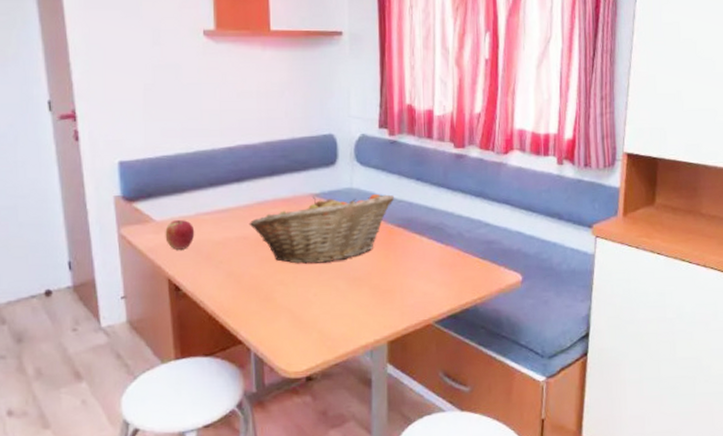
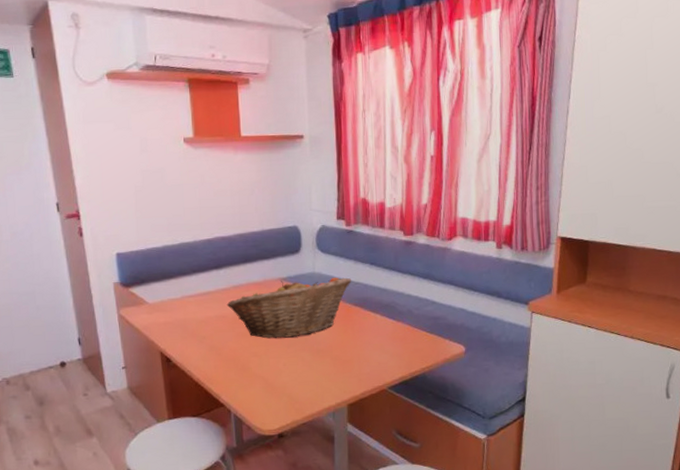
apple: present [165,220,195,250] -> none [156,302,182,327]

